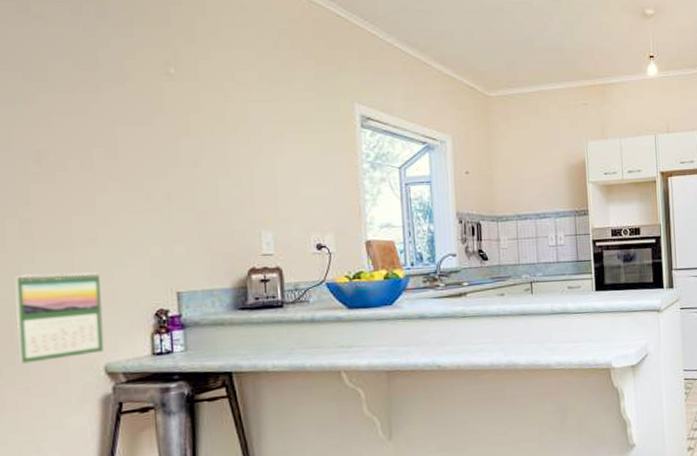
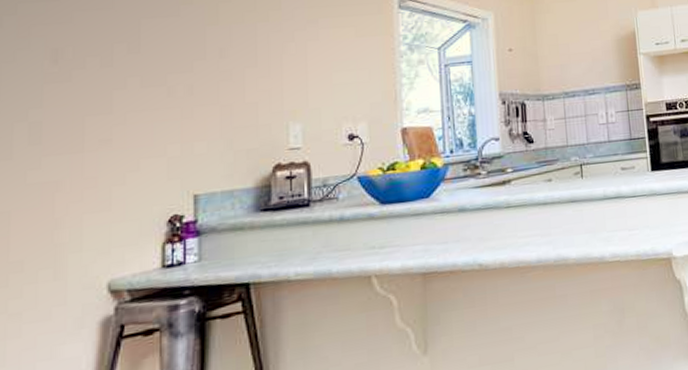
calendar: present [14,272,104,364] -> none [14,177,110,285]

